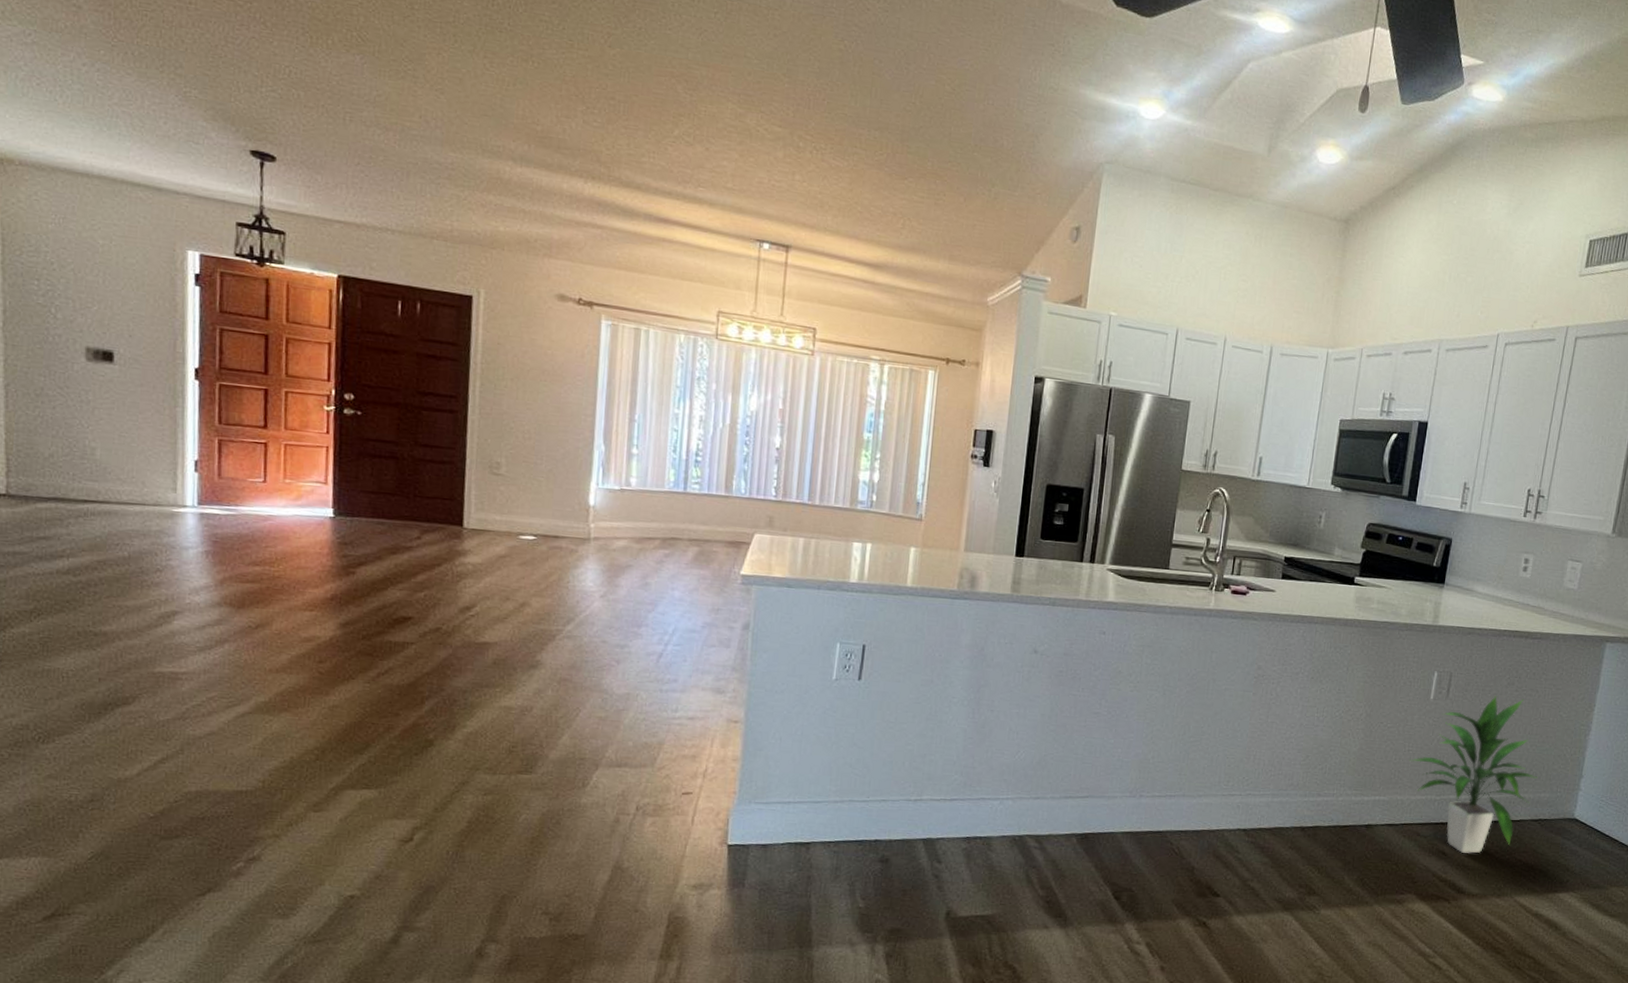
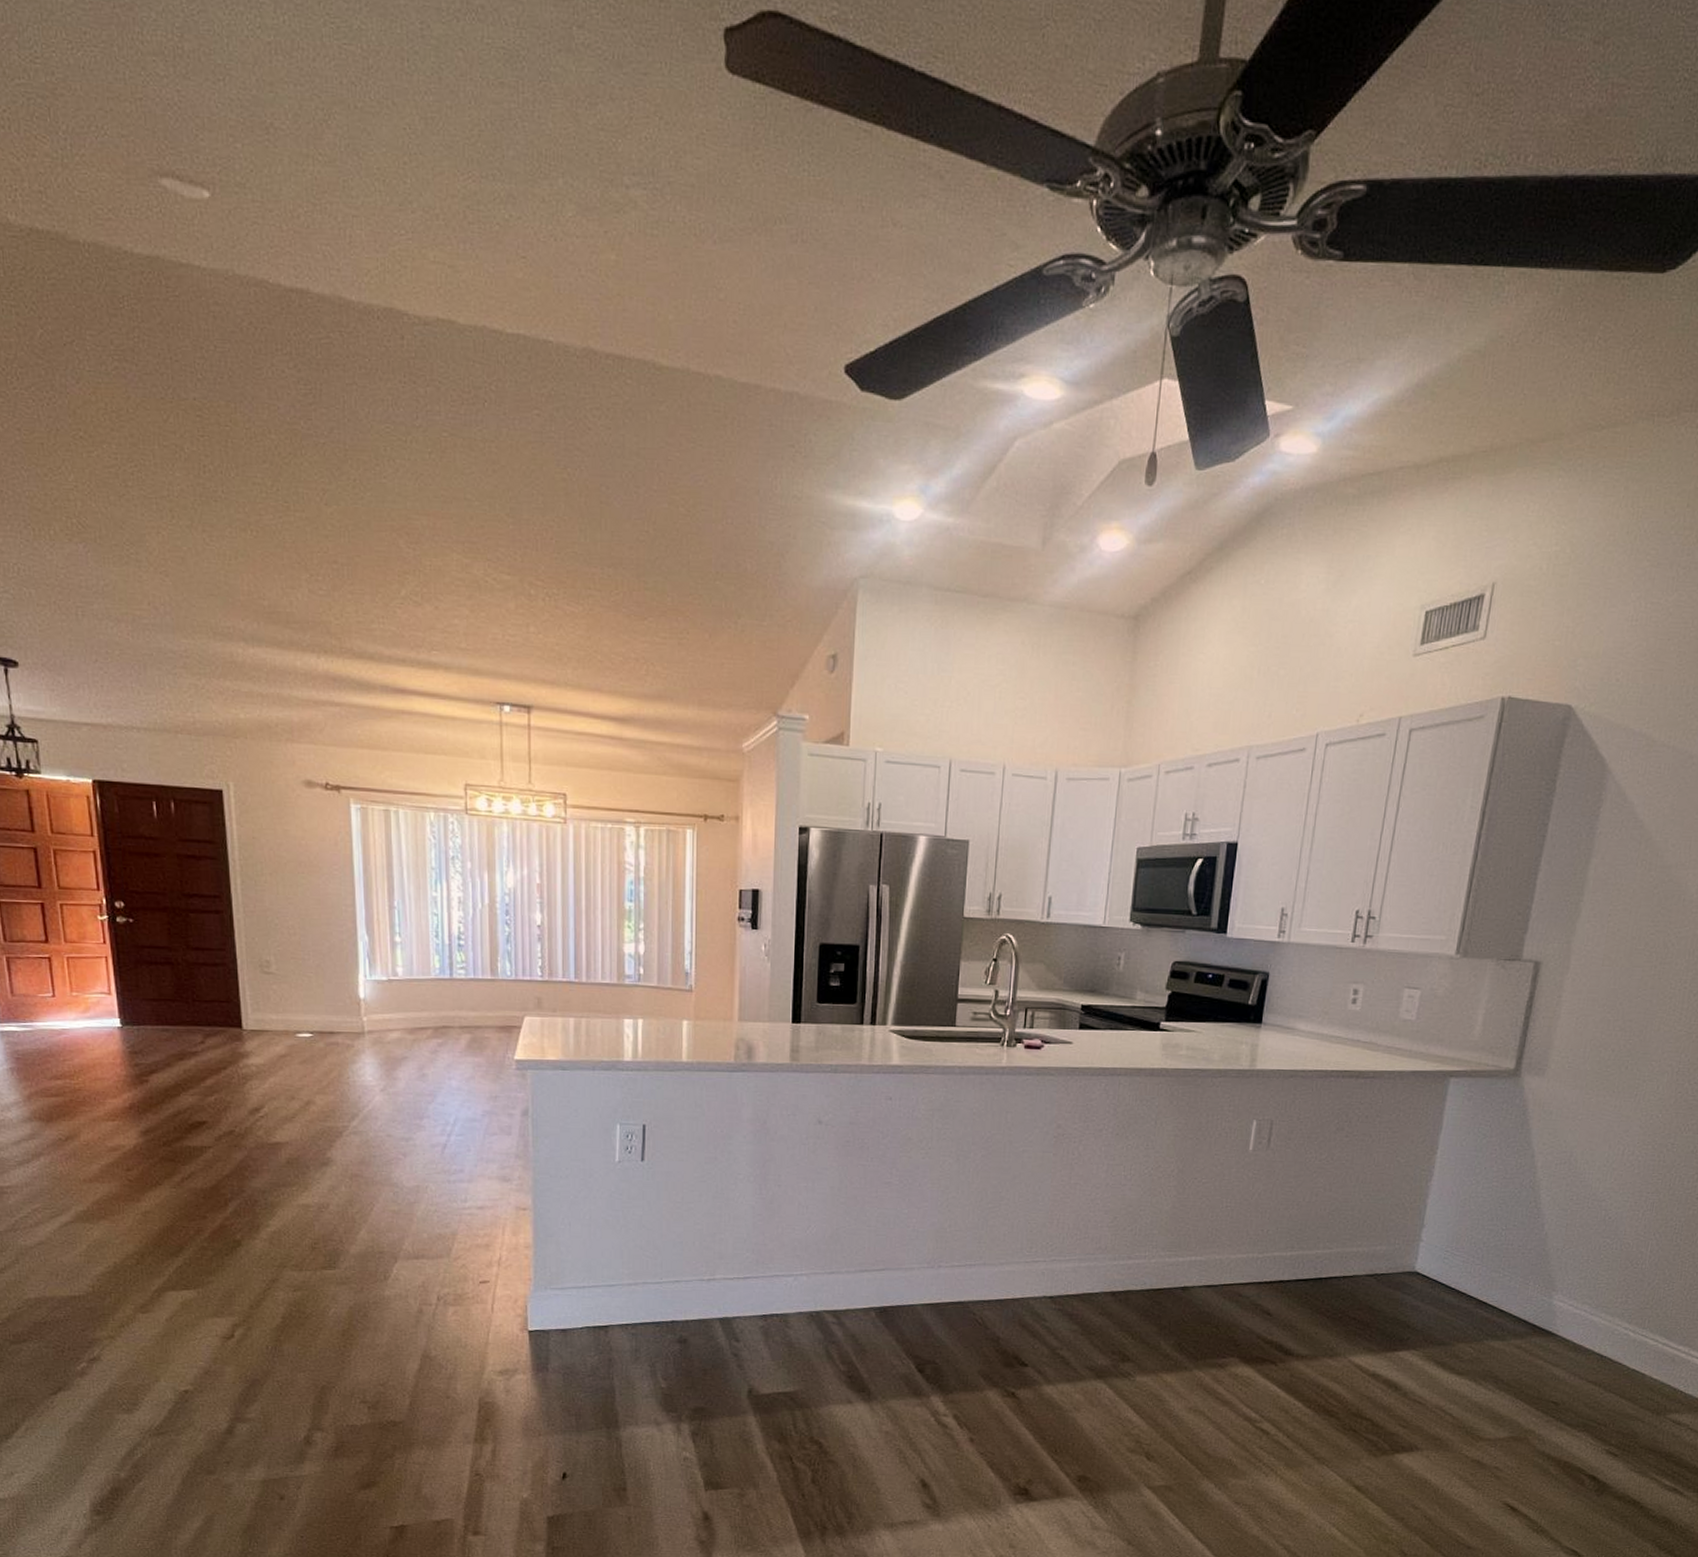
indoor plant: present [1409,695,1538,854] -> none [1227,1142,1373,1313]

